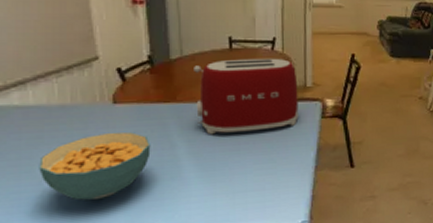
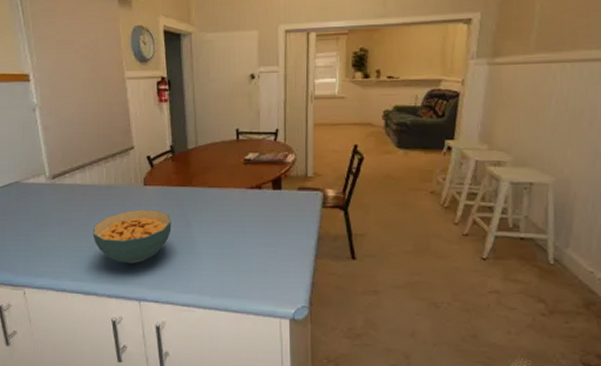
toaster: present [194,58,299,135] -> none [206,148,300,217]

